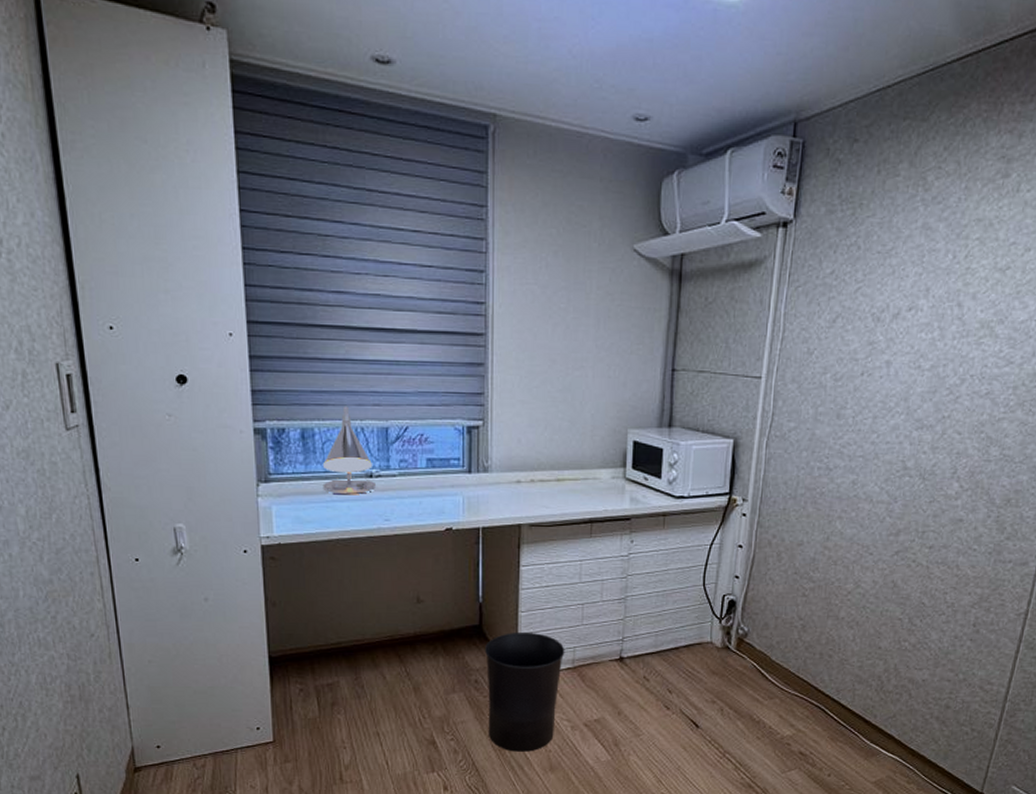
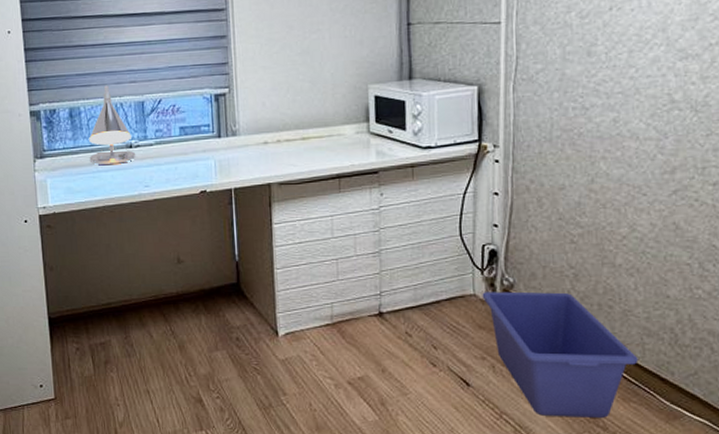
waste bin: present [485,631,565,752] -> none [244,288,323,411]
storage bin: none [718,640,849,756] -> present [482,291,638,418]

